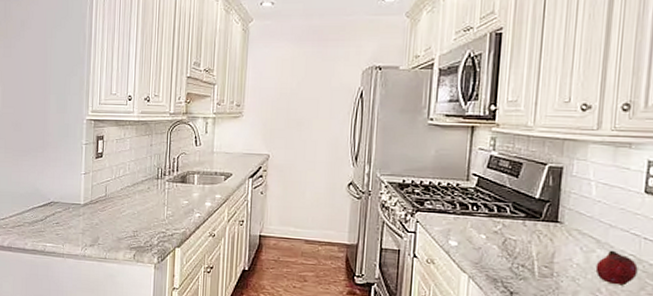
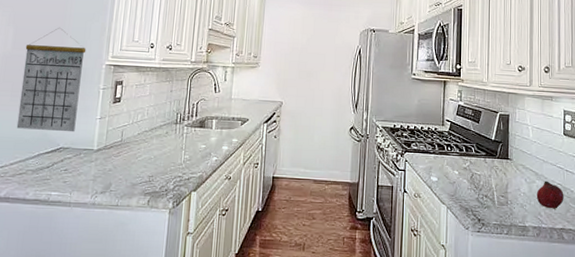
calendar: none [12,83,68,187] -> present [16,27,86,132]

